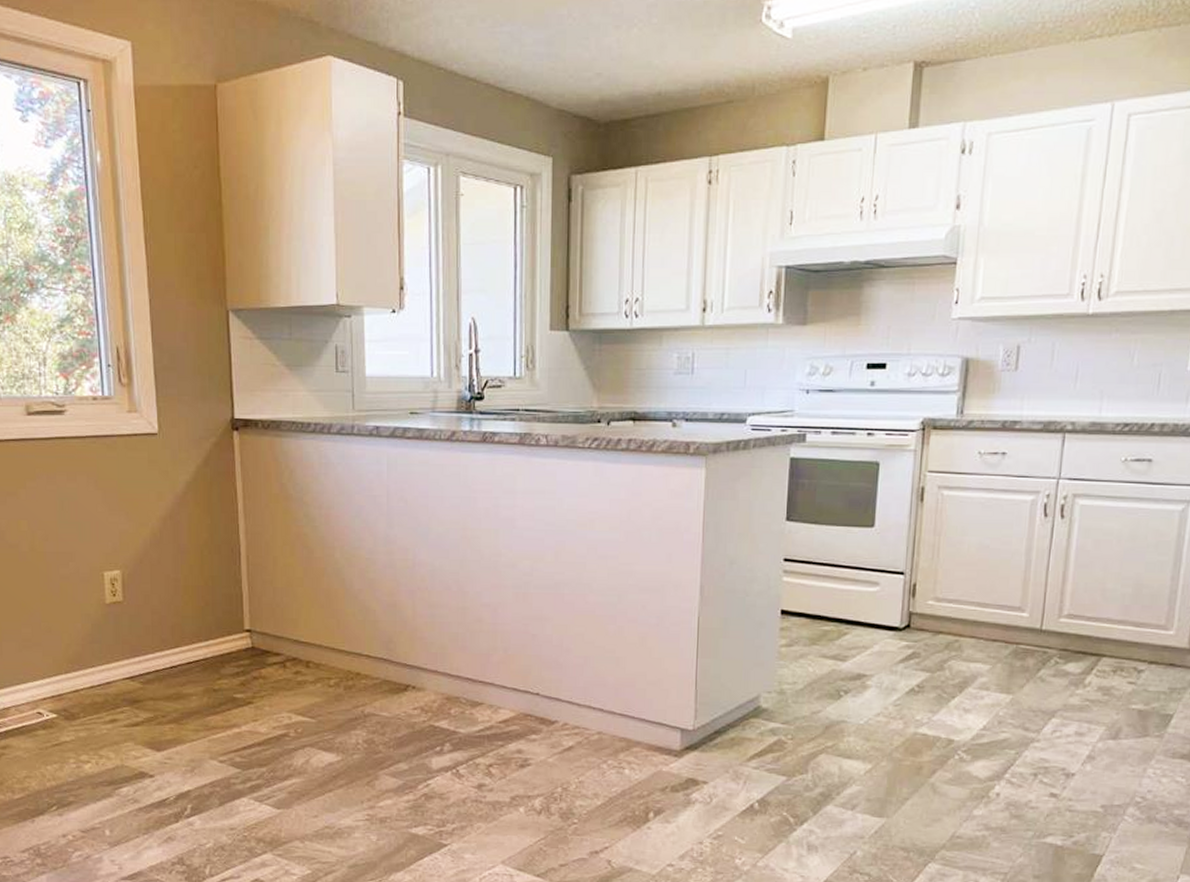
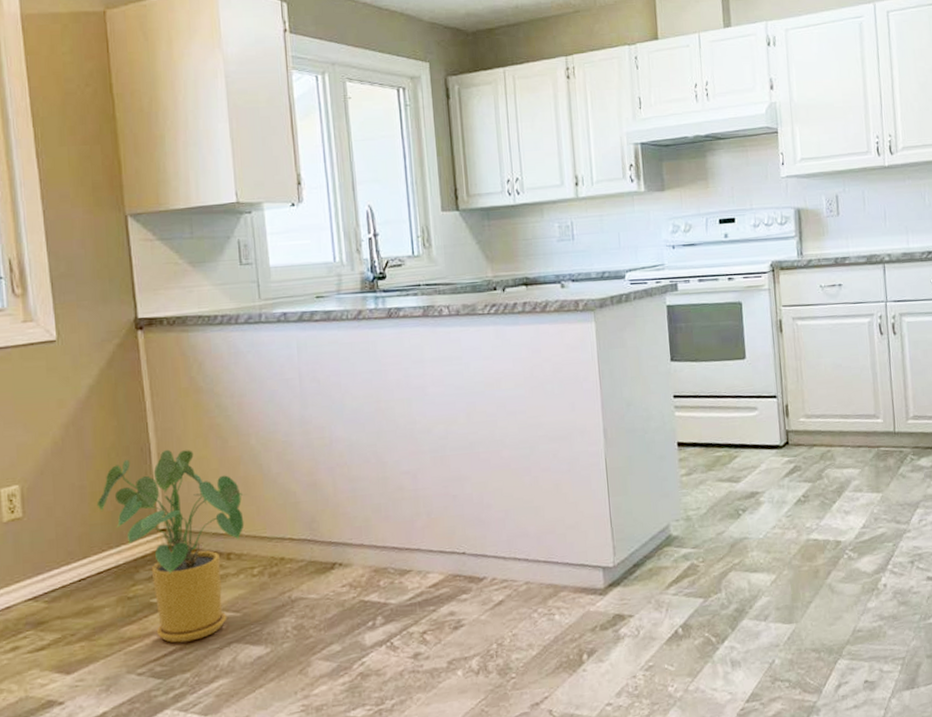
house plant: none [189,553,328,739] -> present [96,449,247,643]

